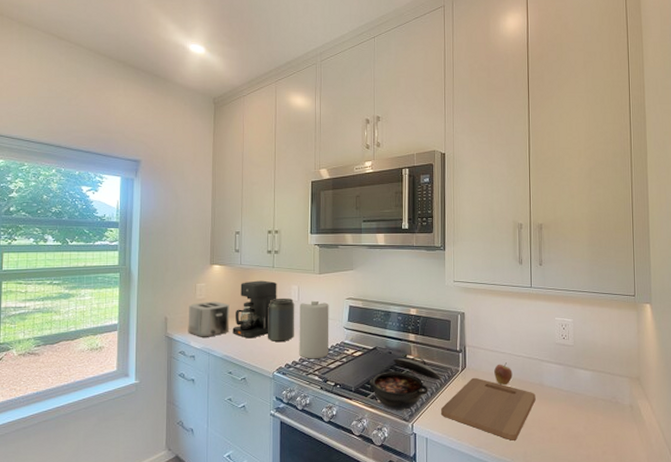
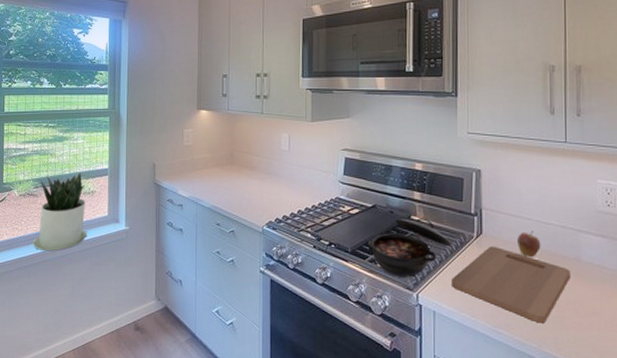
planter: none [33,329,94,411] -> present [33,173,87,252]
toaster: present [188,301,230,339] -> none [175,148,218,187]
coffee maker: present [232,280,277,339] -> none [220,127,266,189]
soda can: present [267,297,295,342] -> none [256,146,286,194]
paper towel holder: present [299,300,329,360] -> none [290,150,323,215]

